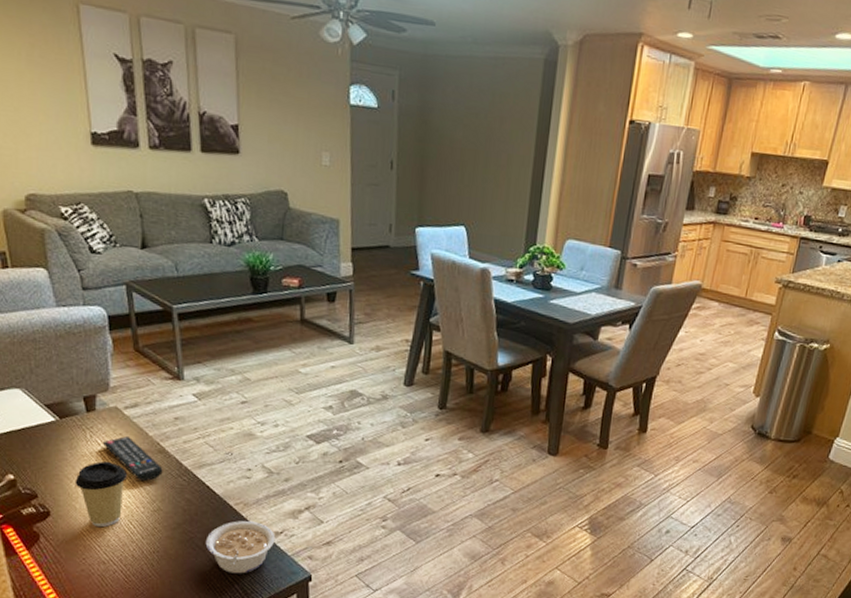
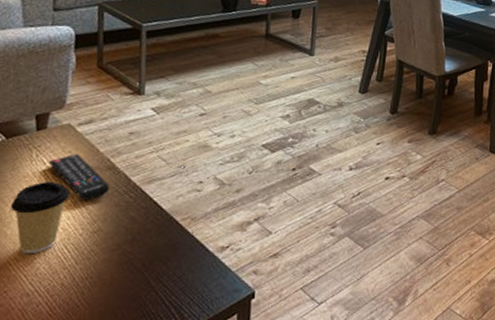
legume: present [205,521,276,574] -> none [144,237,221,296]

